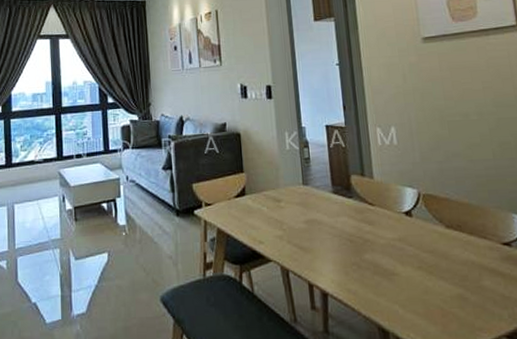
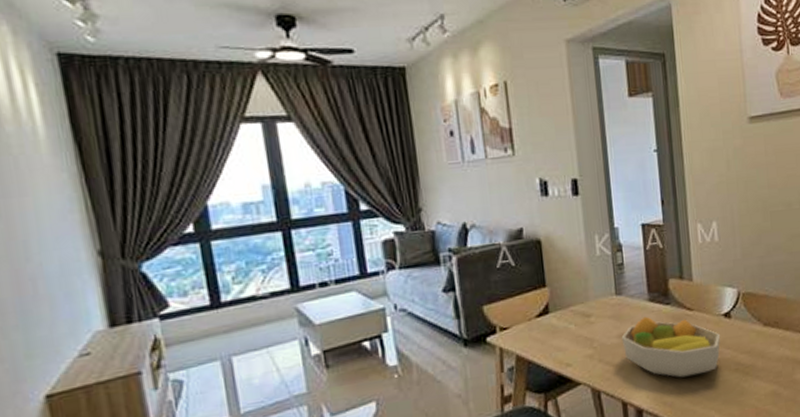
fruit bowl: none [308,206,403,268] -> present [621,316,721,378]

